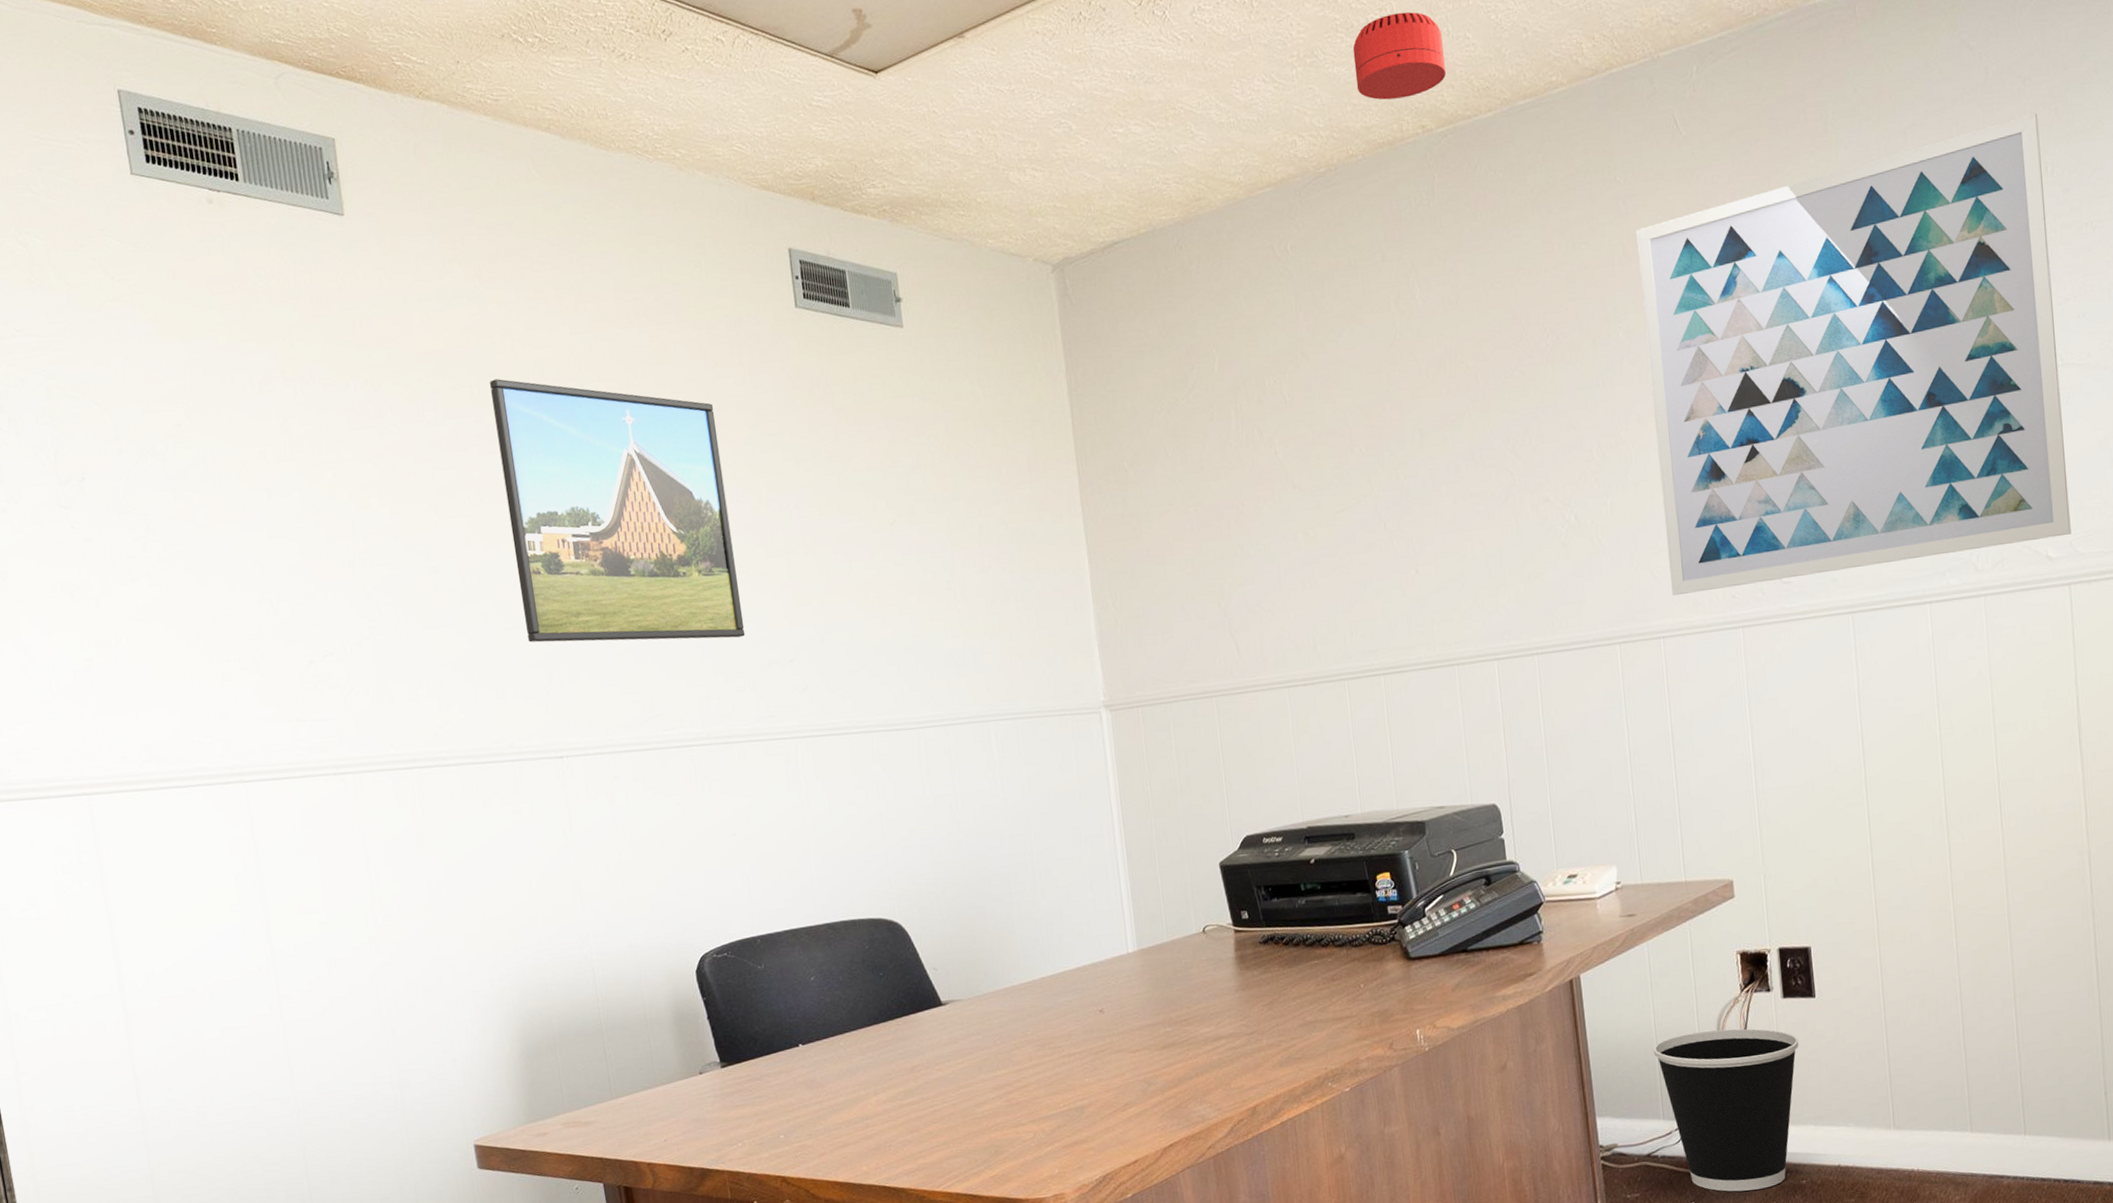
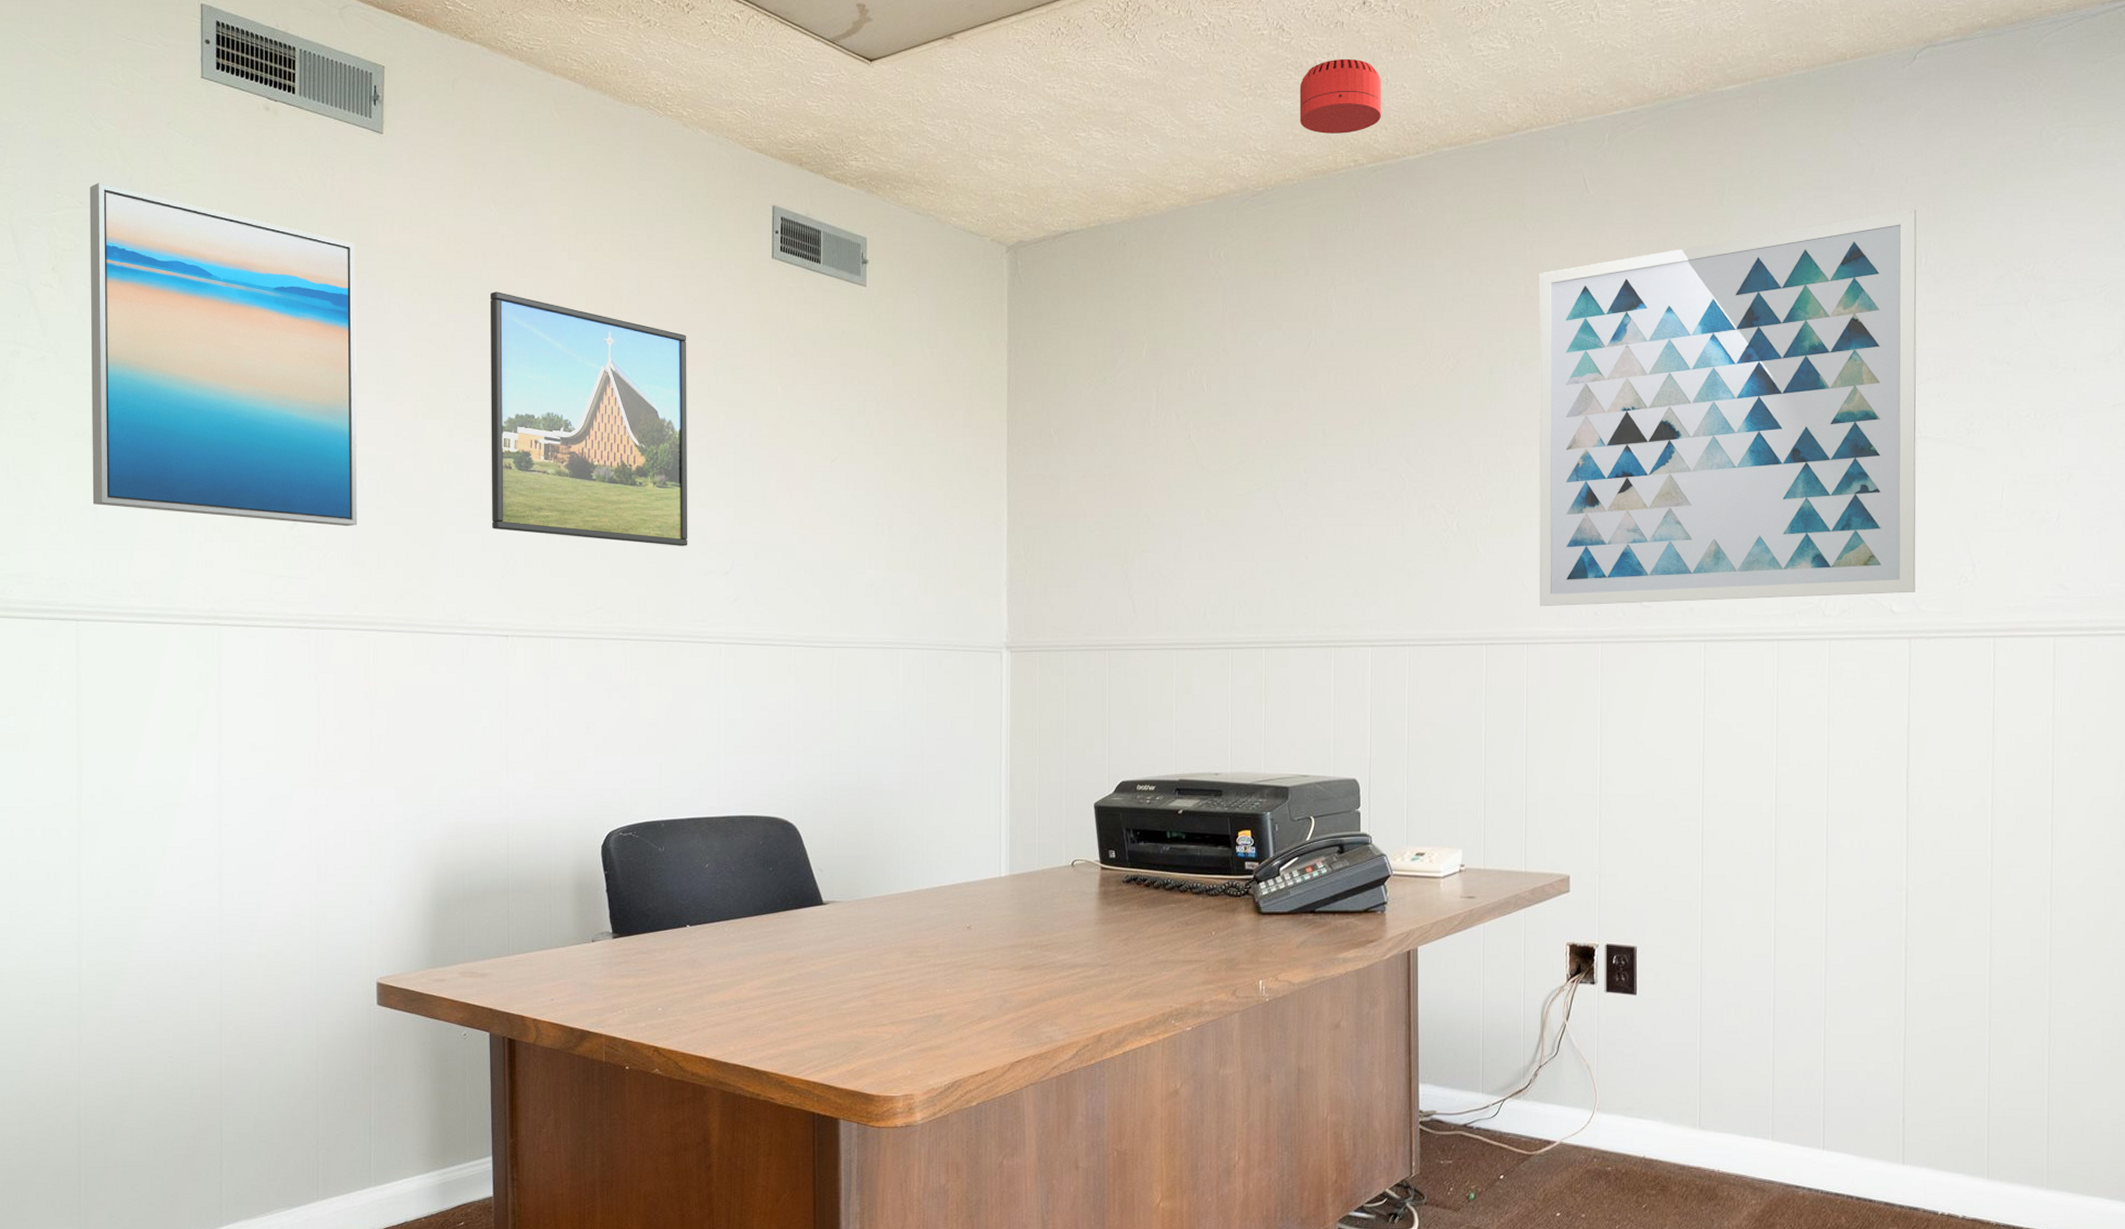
wall art: none [25,306,380,666] -> present [89,183,358,527]
wastebasket: present [1653,1028,1799,1192] -> none [1479,1015,1617,1171]

